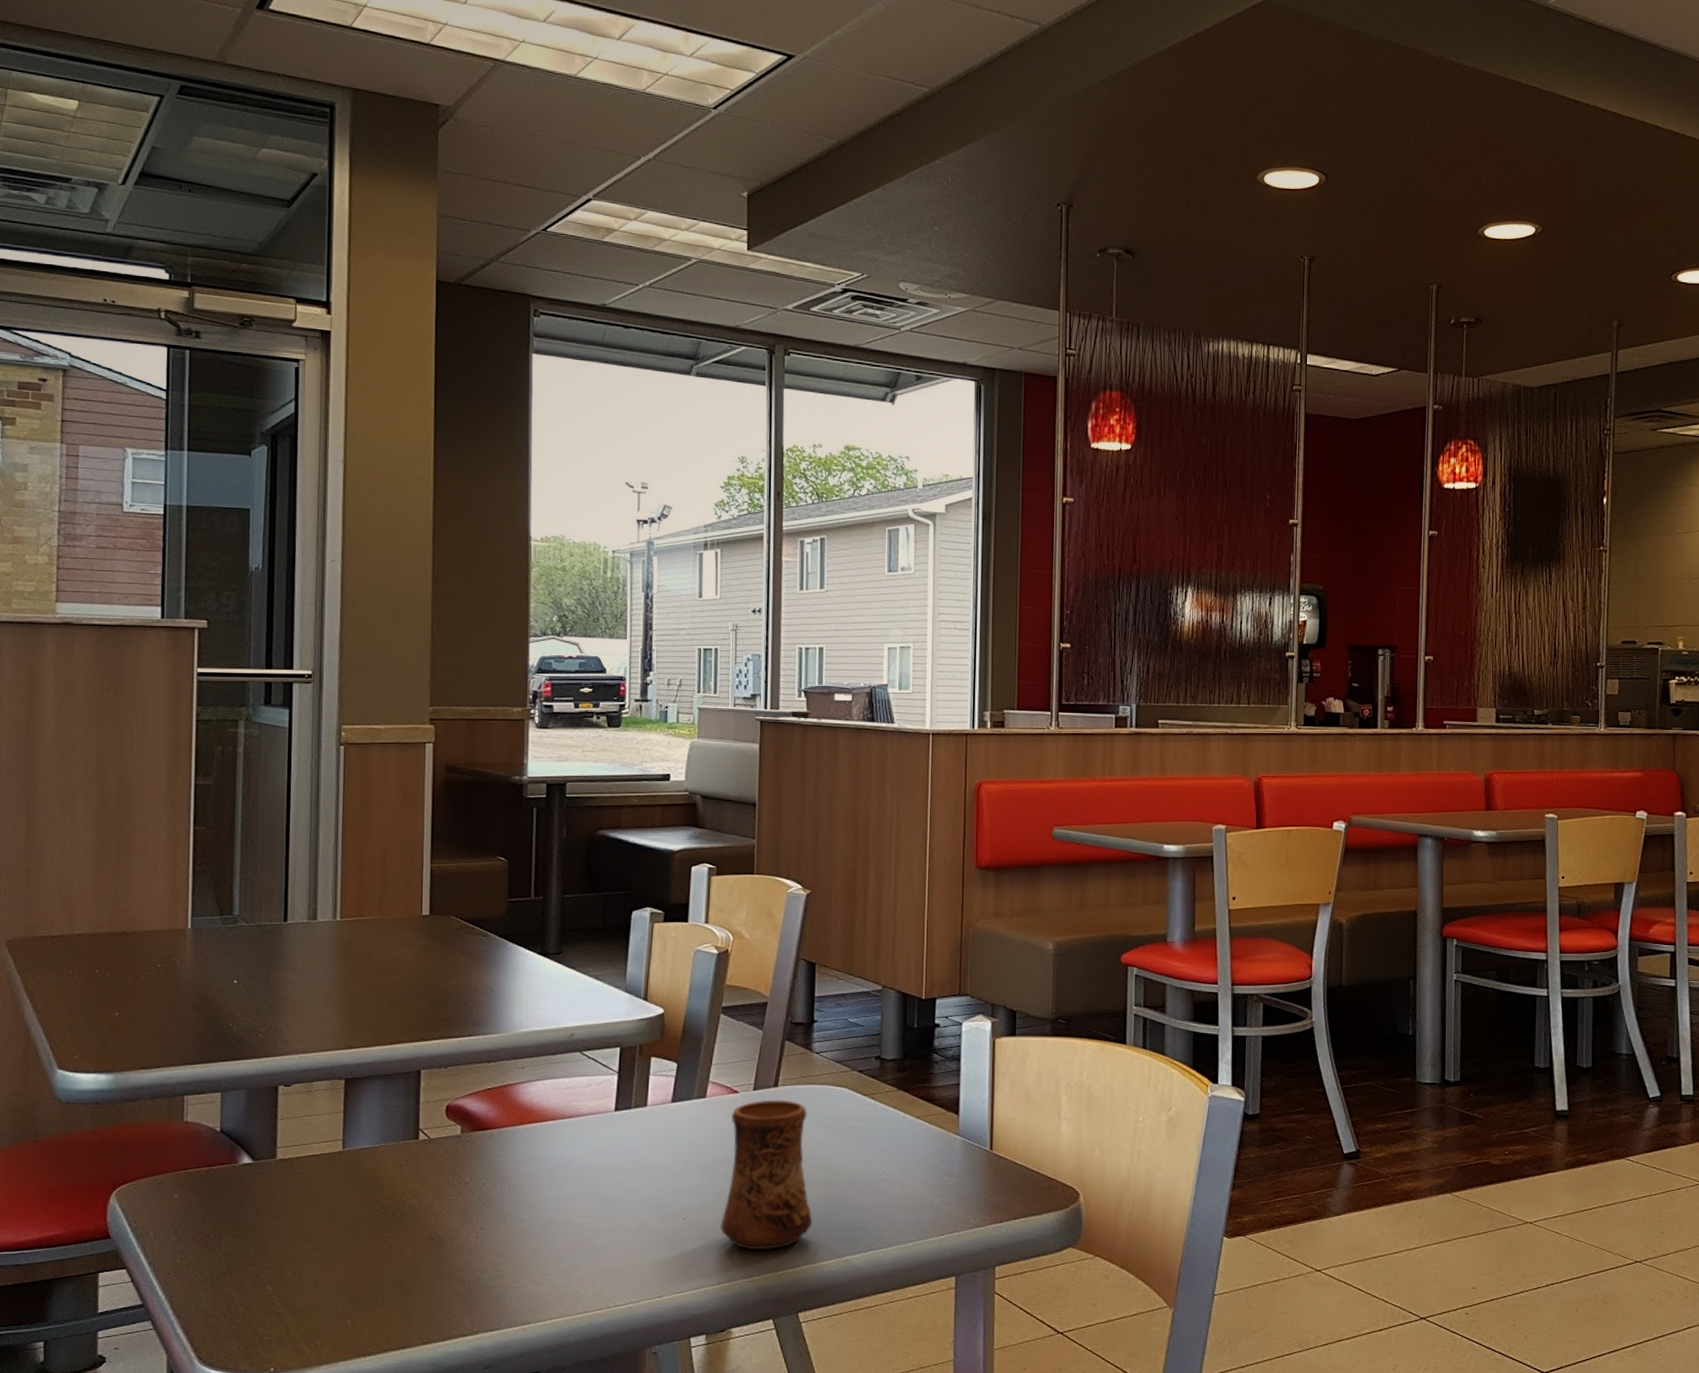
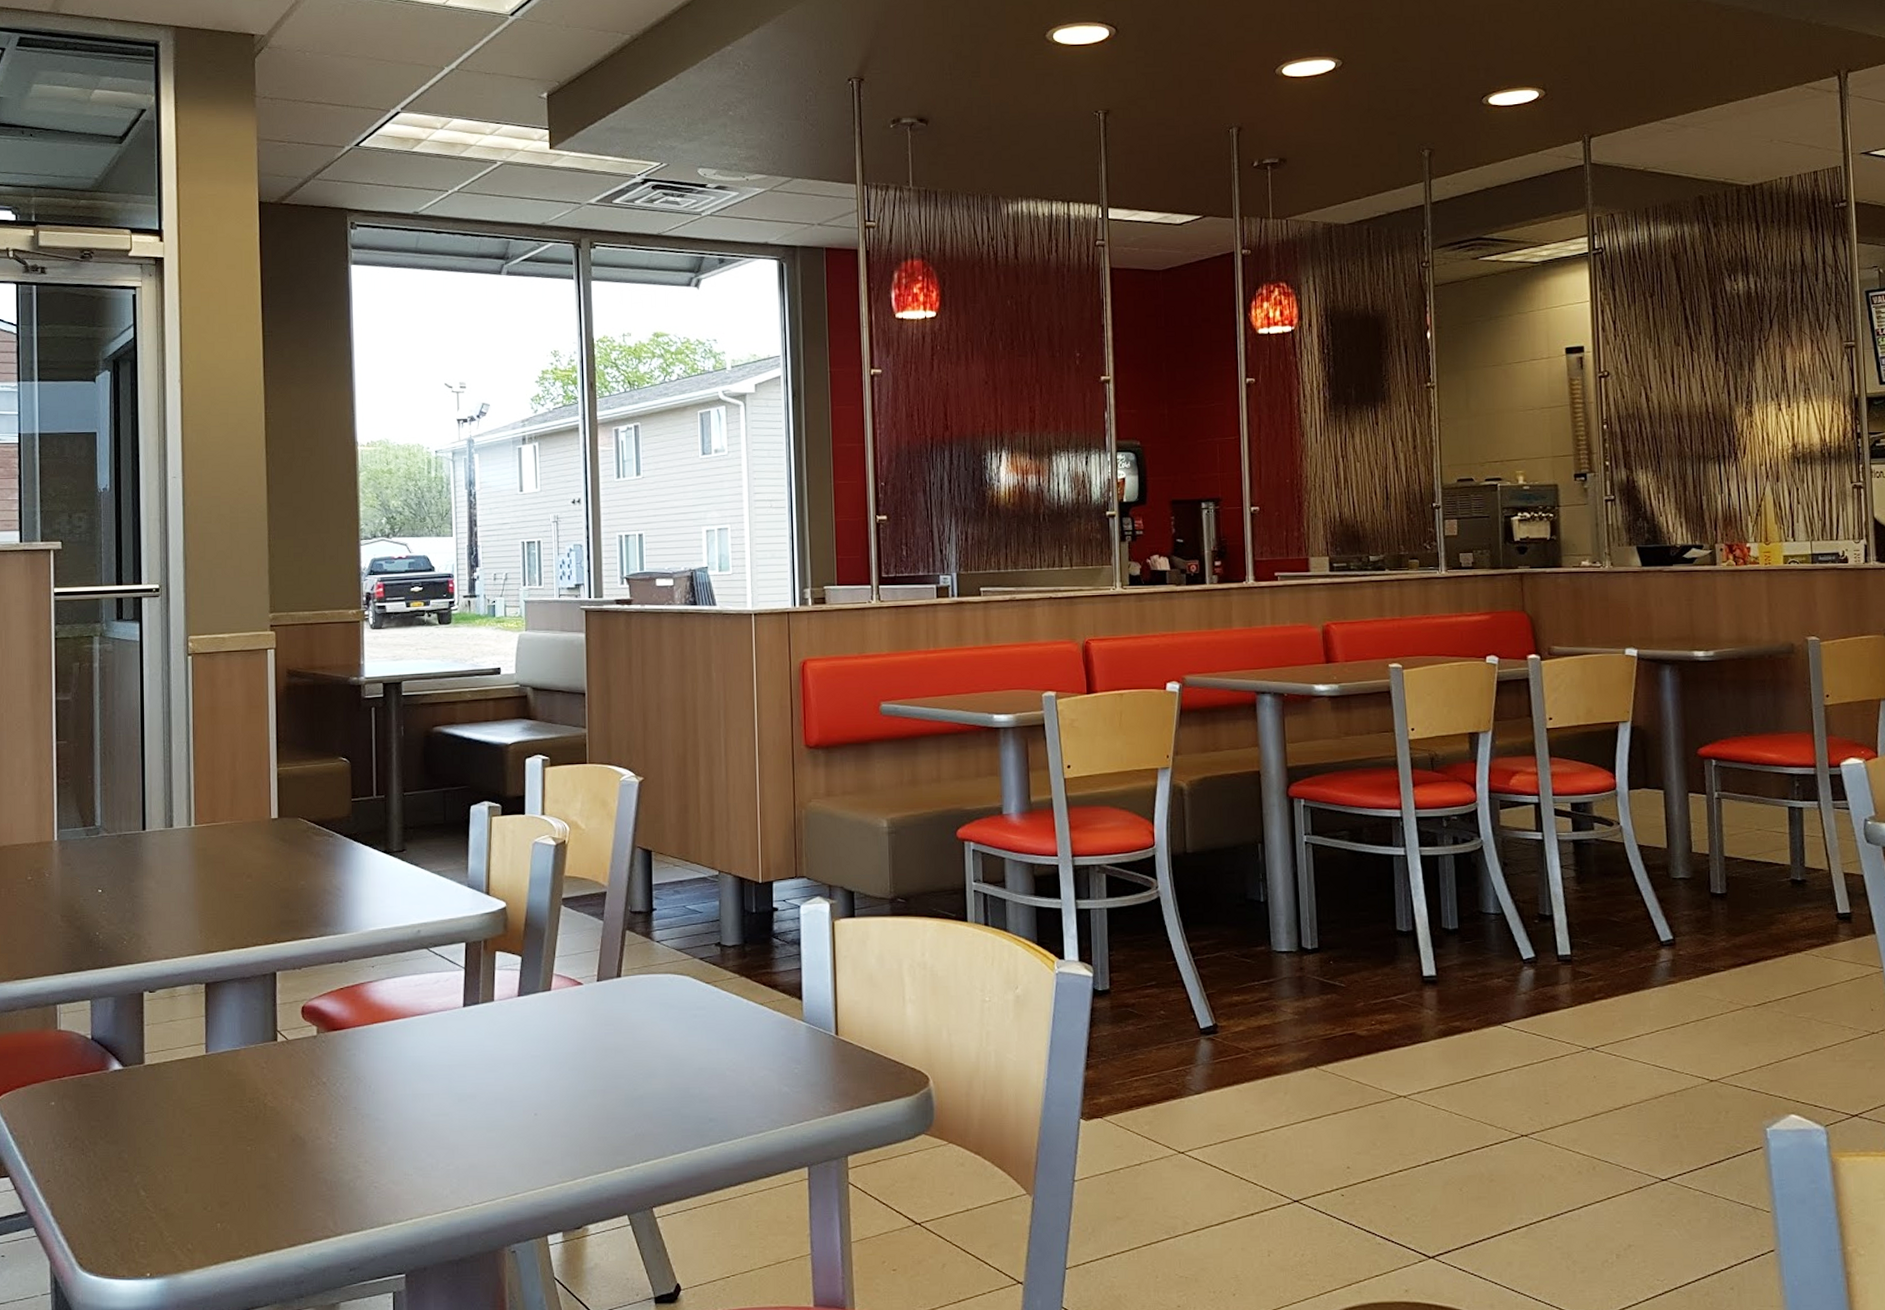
cup: present [720,1100,813,1249] -> none [572,990,662,1144]

